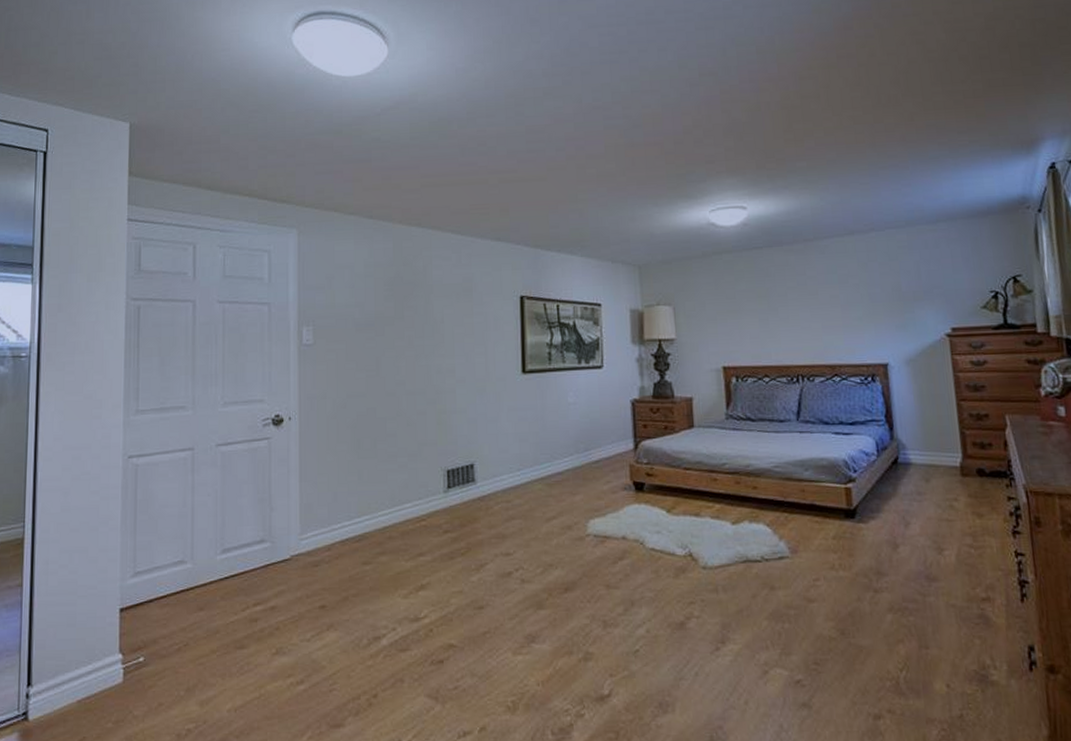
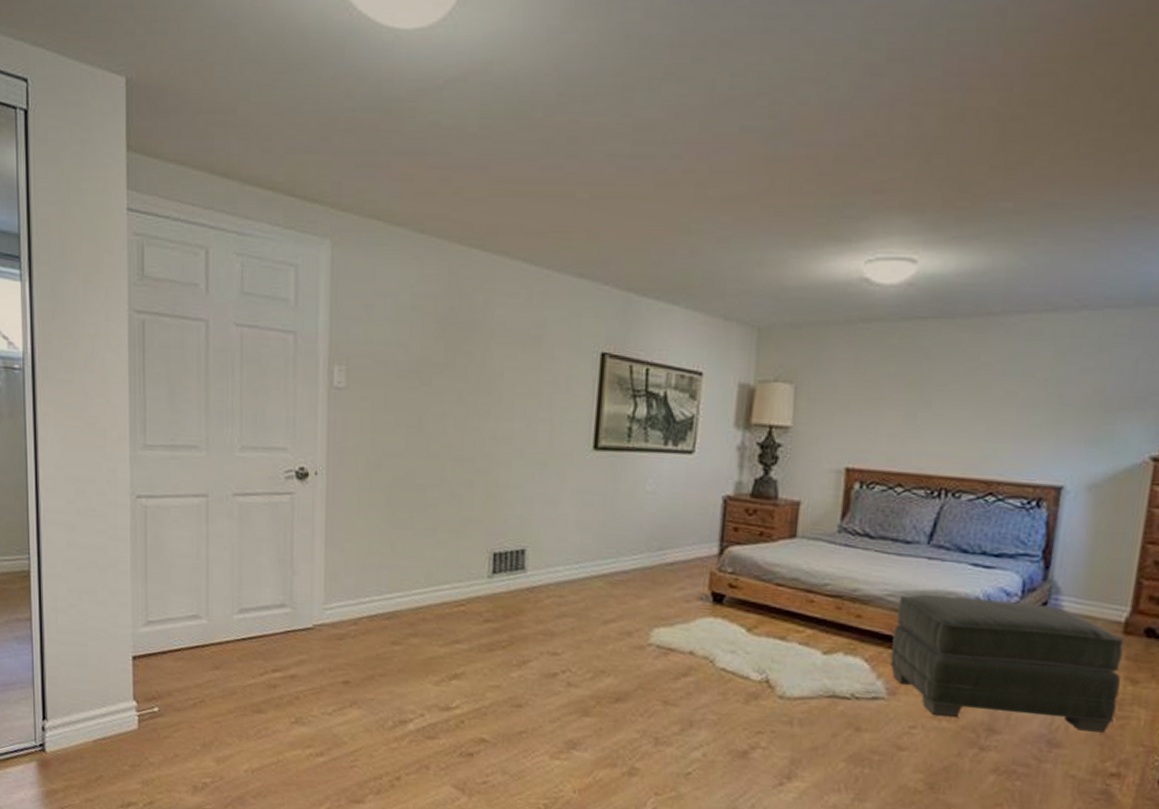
ottoman: none [784,460,973,566] -> present [889,594,1124,733]

